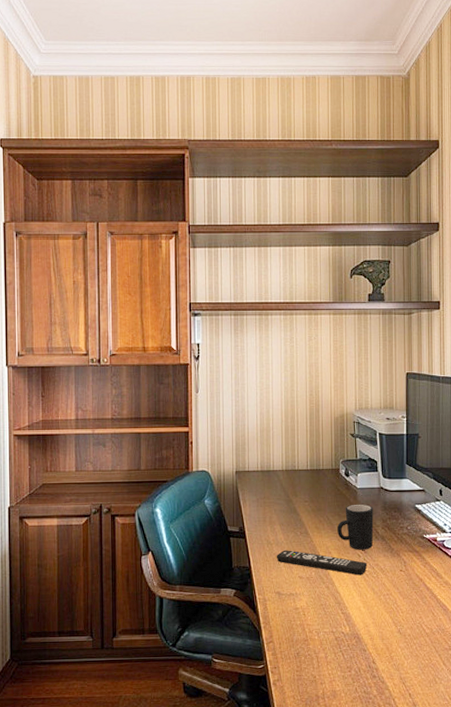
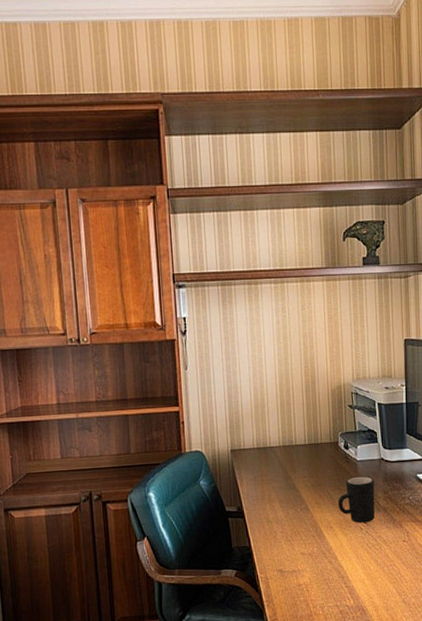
remote control: present [276,550,368,576] -> none [276,527,370,549]

